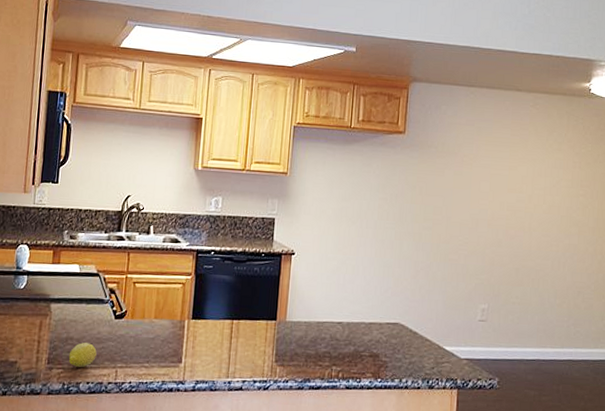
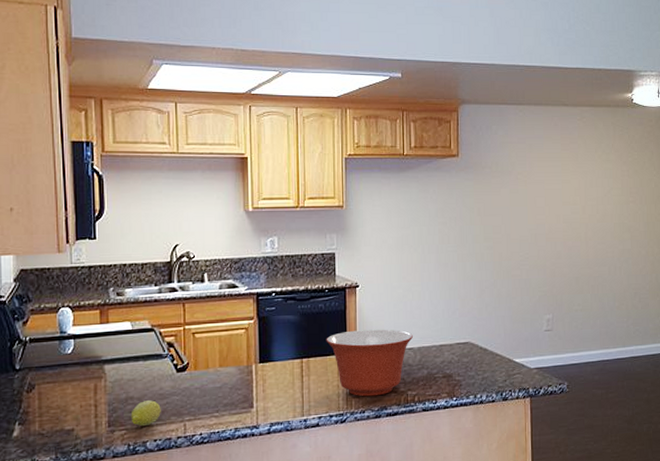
mixing bowl: none [257,297,343,367] -> present [326,329,413,397]

